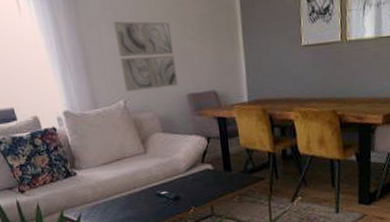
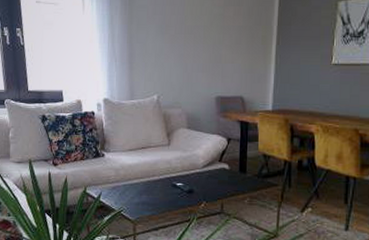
wall art: present [113,21,178,92] -> none [160,26,211,89]

